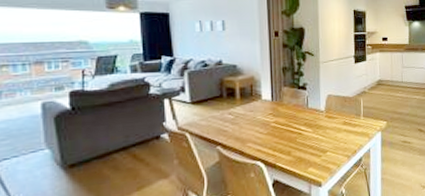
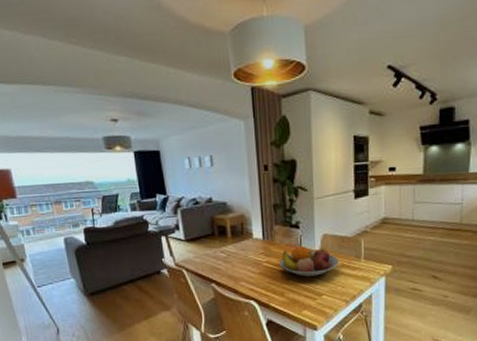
fruit bowl: none [287,106,342,135] -> present [279,246,339,277]

